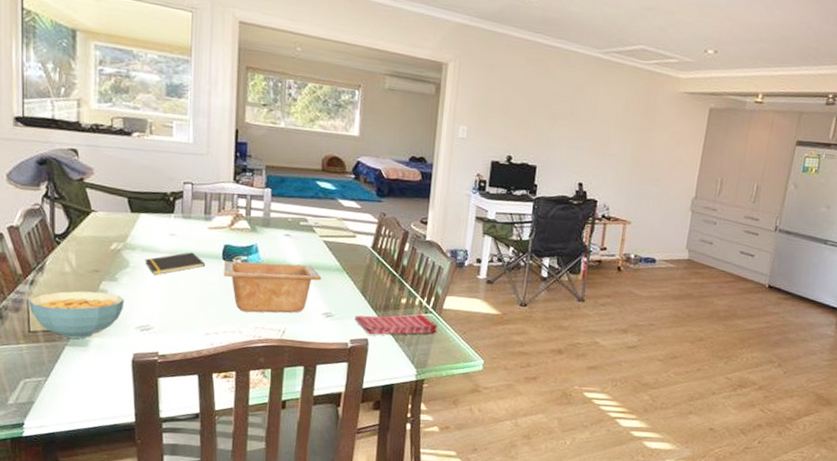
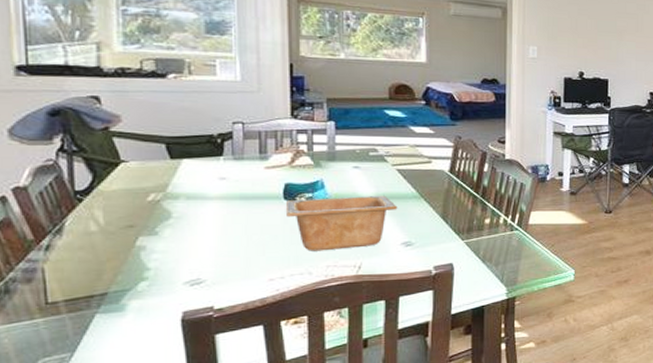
cereal bowl: present [28,291,125,339] -> none [44,249,168,305]
notepad: present [145,252,206,275] -> none [190,195,265,224]
dish towel: present [354,314,438,335] -> none [437,232,525,259]

